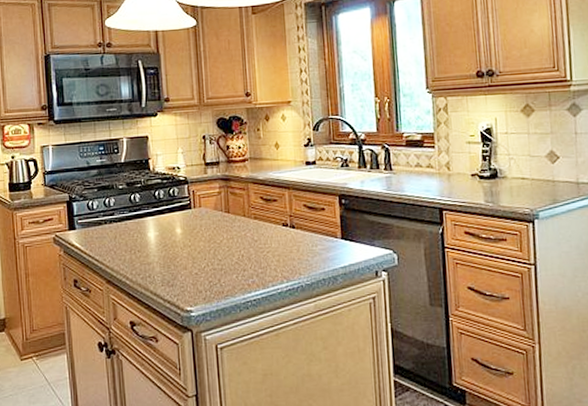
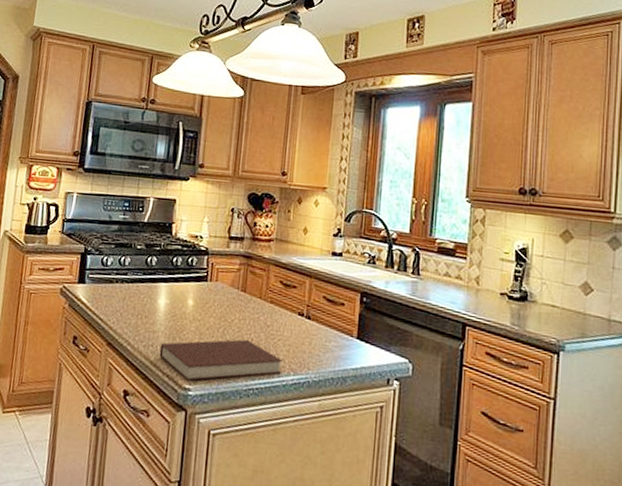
notebook: none [157,257,276,304] -> present [159,339,282,382]

